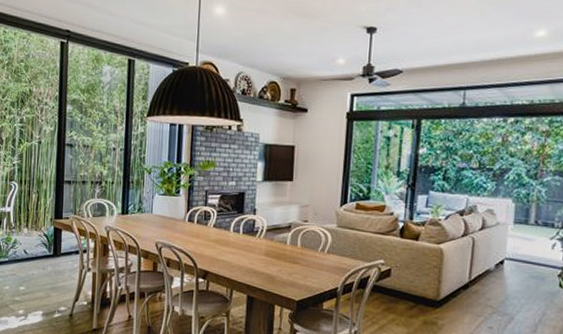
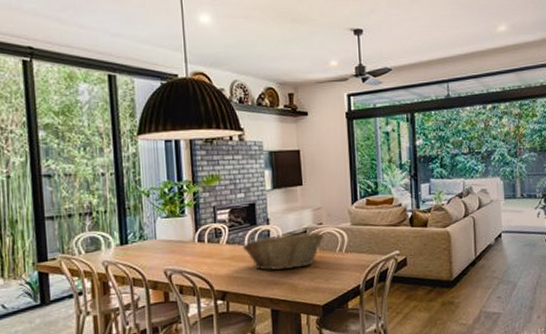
fruit basket: none [227,226,308,261] -> present [242,231,324,271]

